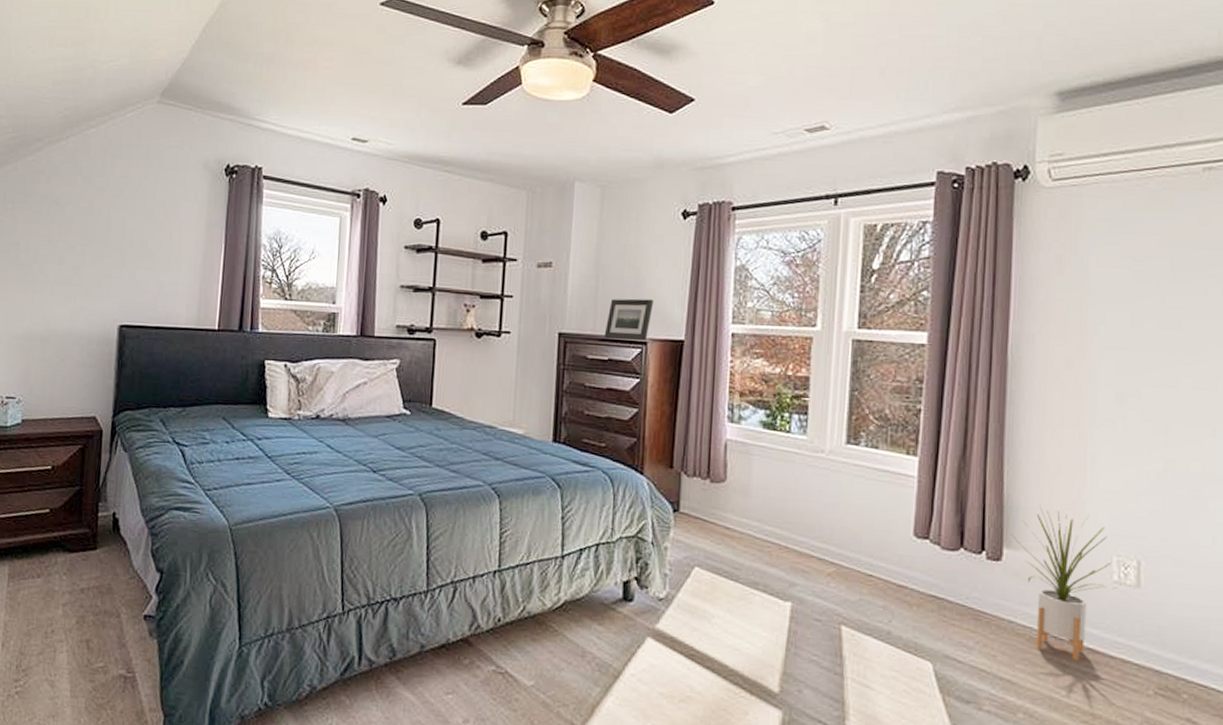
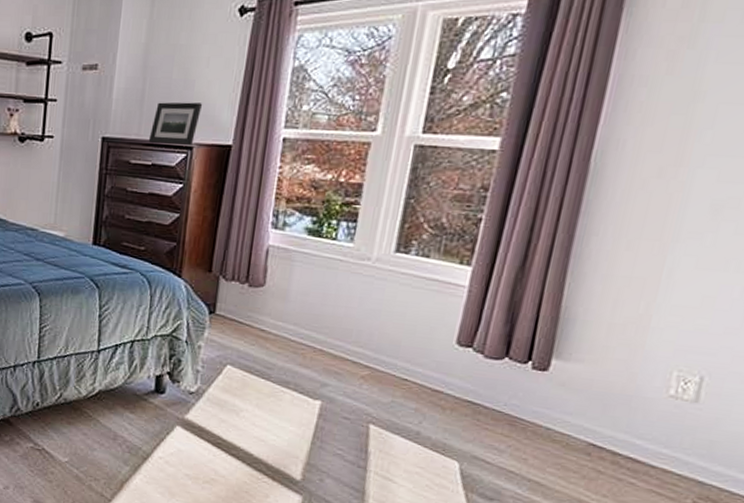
house plant: present [1010,507,1117,661] -> none [562,320,672,469]

